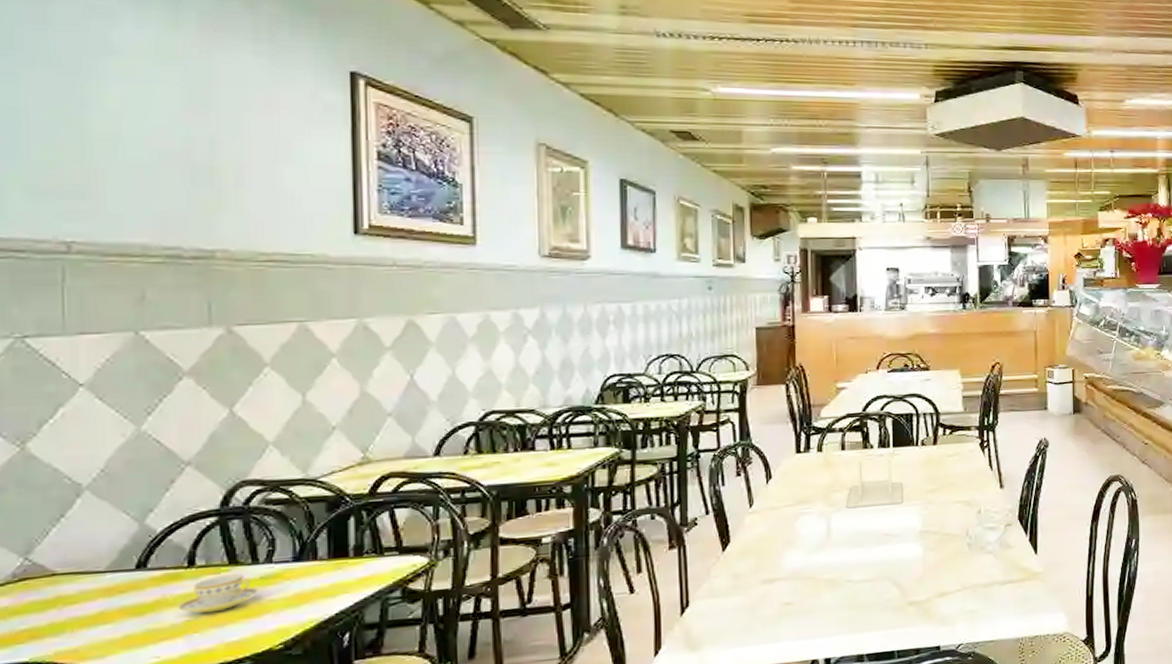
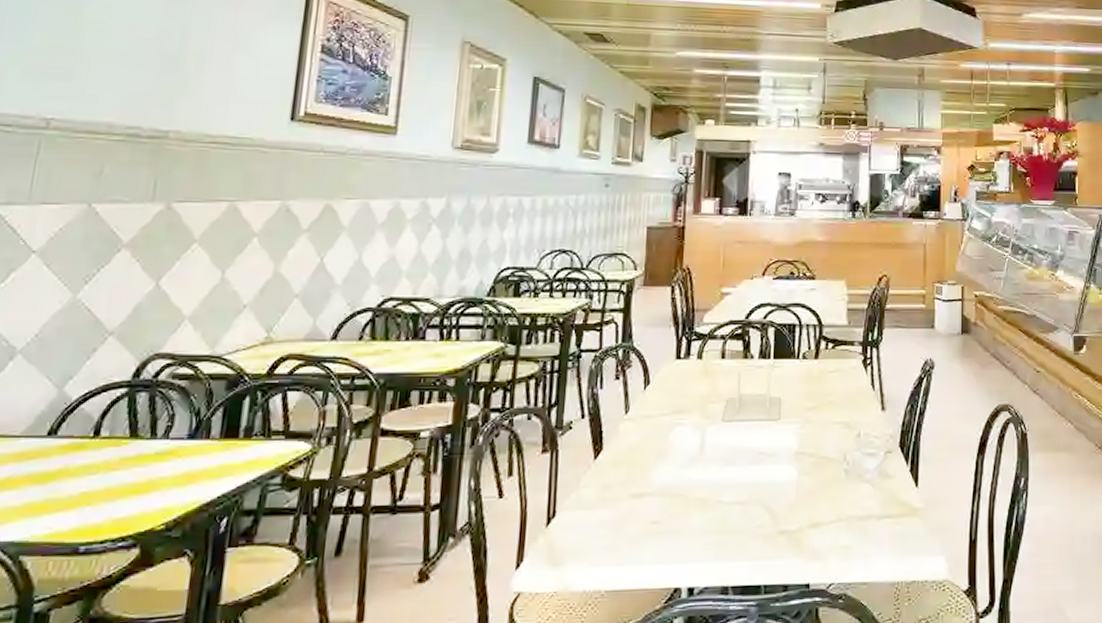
teacup: present [177,574,258,614] -> none [76,448,152,487]

